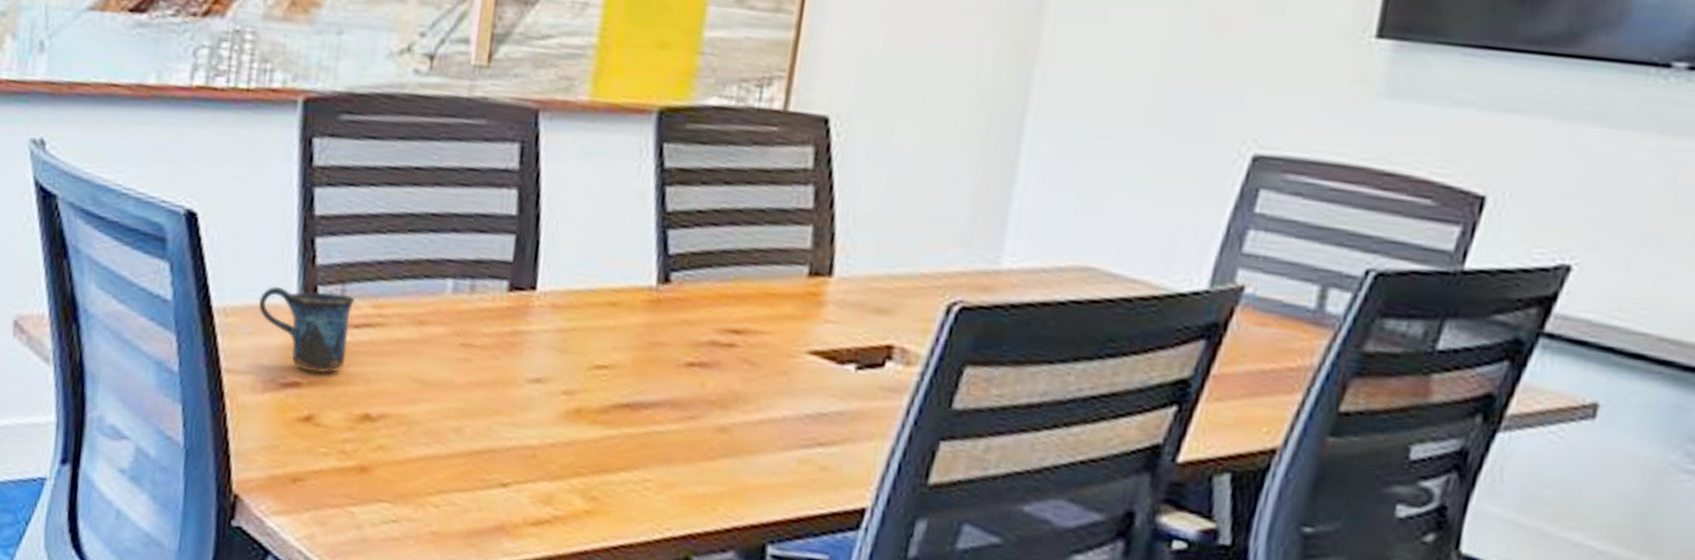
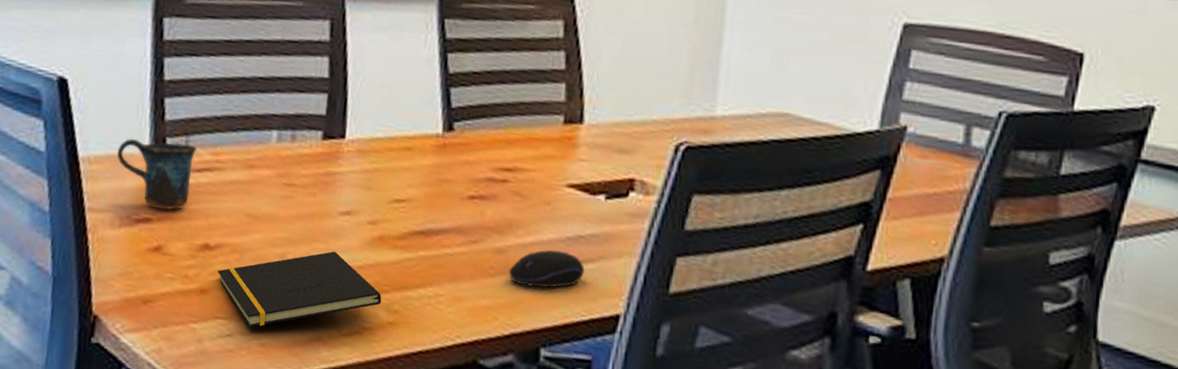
notepad: none [380,425,578,513] -> present [217,251,382,328]
computer mouse: none [732,428,827,475] -> present [509,249,586,288]

